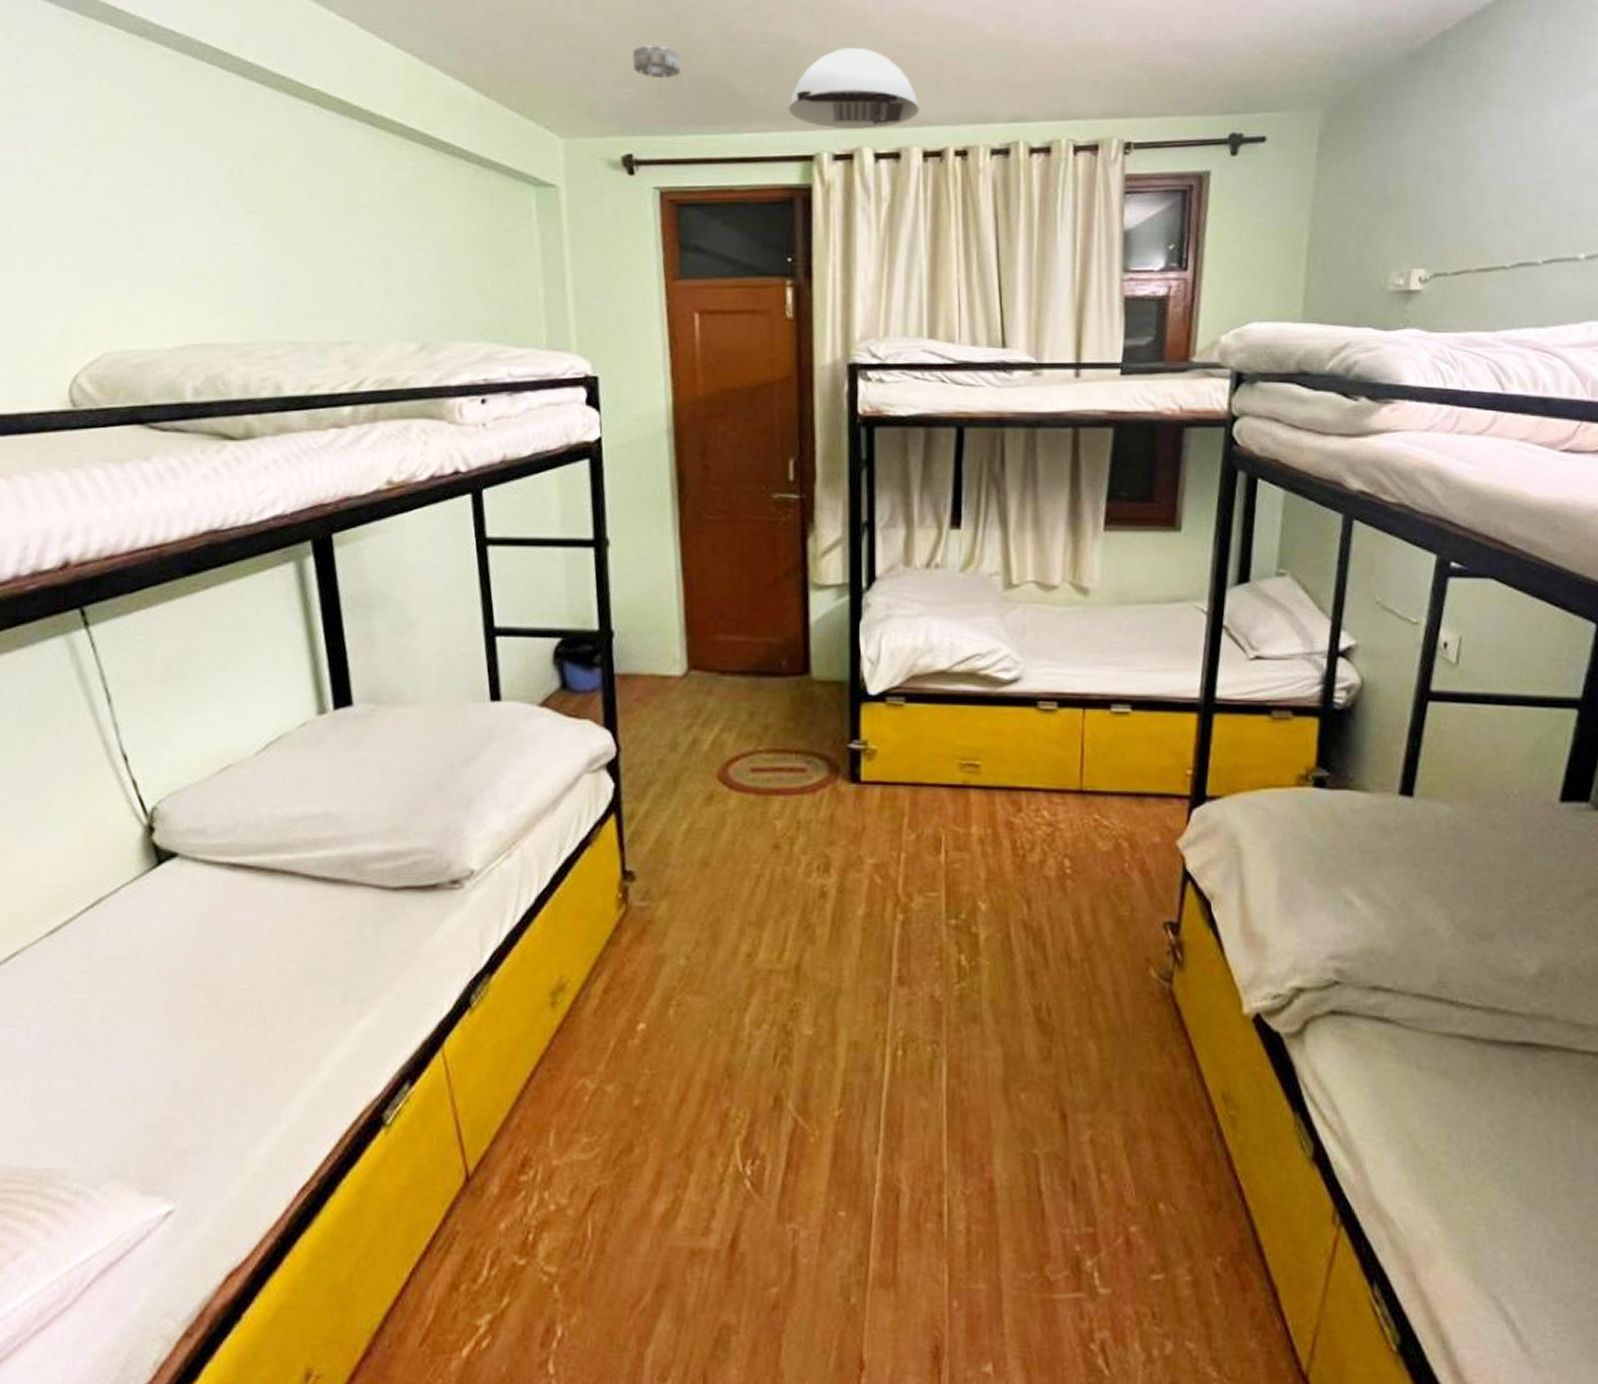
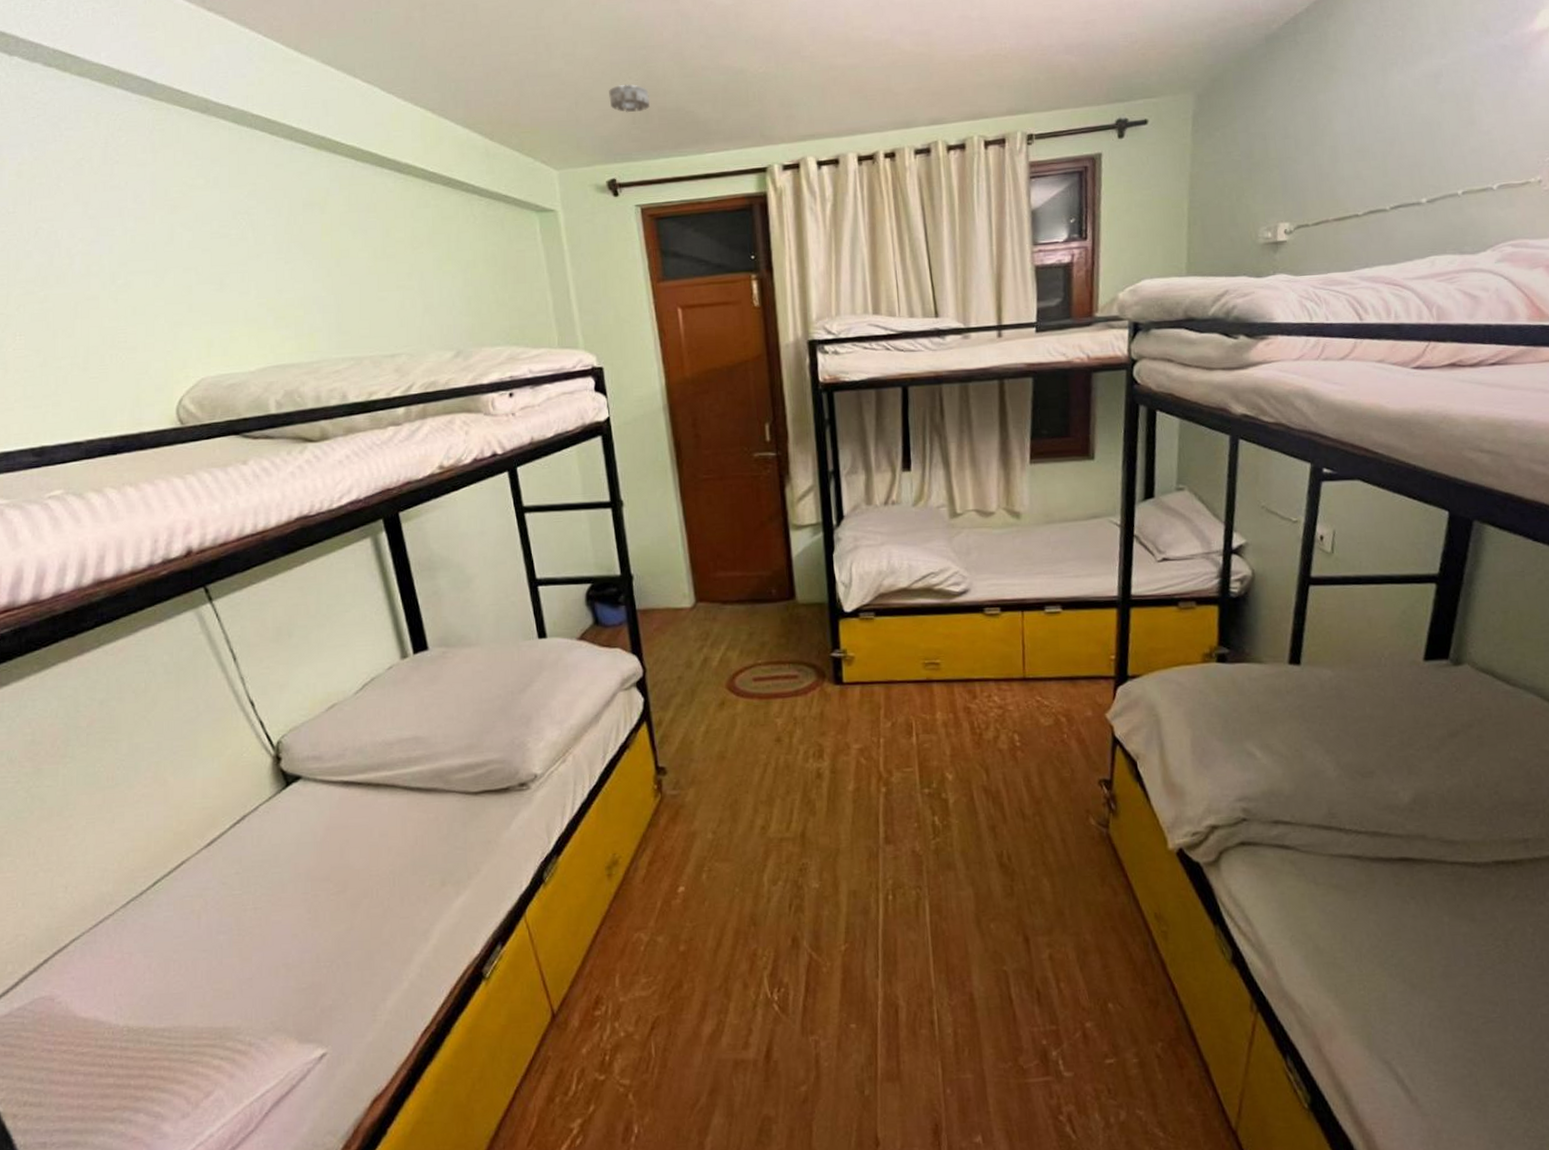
ceiling light: present [788,48,919,129] -> none [742,72,852,143]

